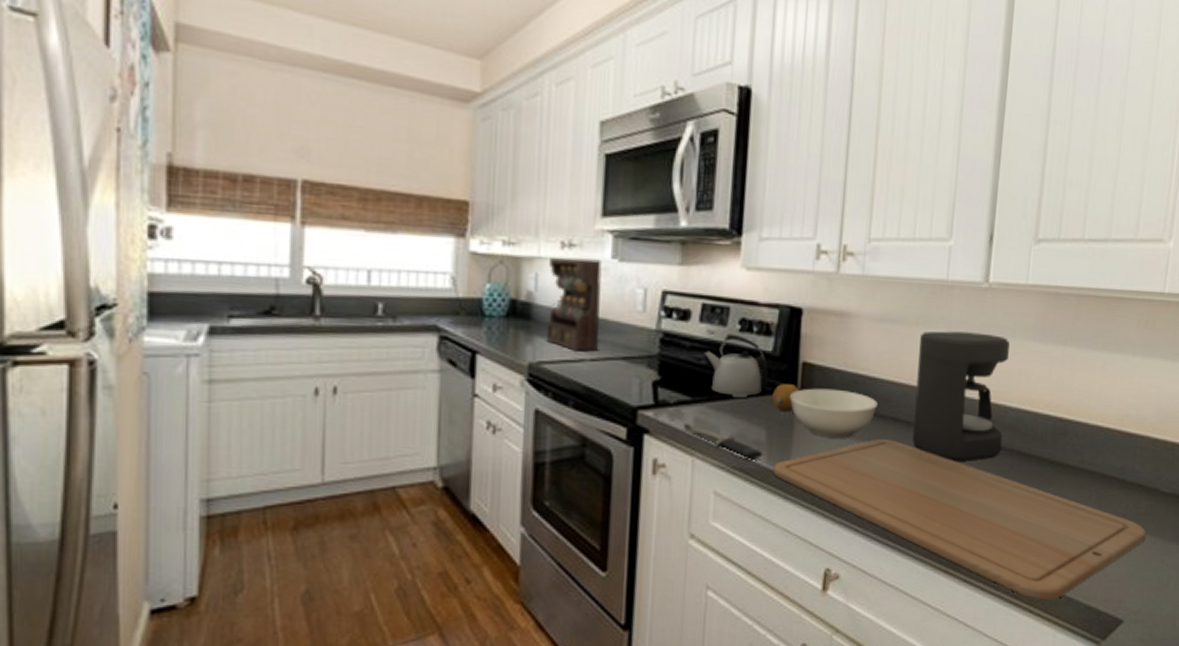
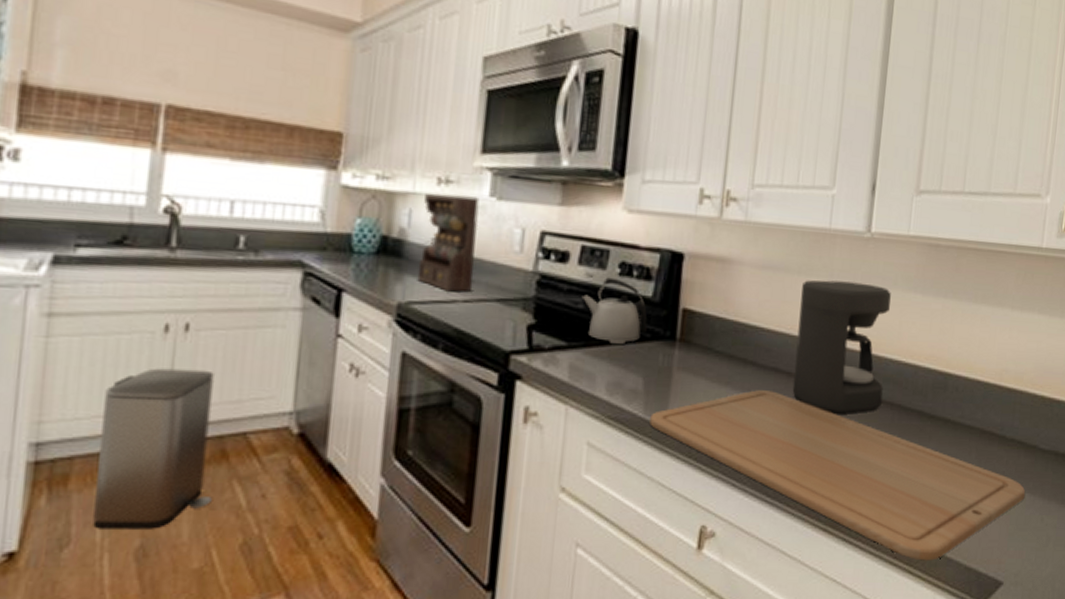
pedal bin: none [263,429,368,576] -> present [93,368,214,529]
knife: present [684,423,763,460] -> none [558,369,640,409]
fruit: present [772,384,800,412] -> none [651,330,679,360]
bowl: present [790,388,877,437] -> none [669,335,758,387]

